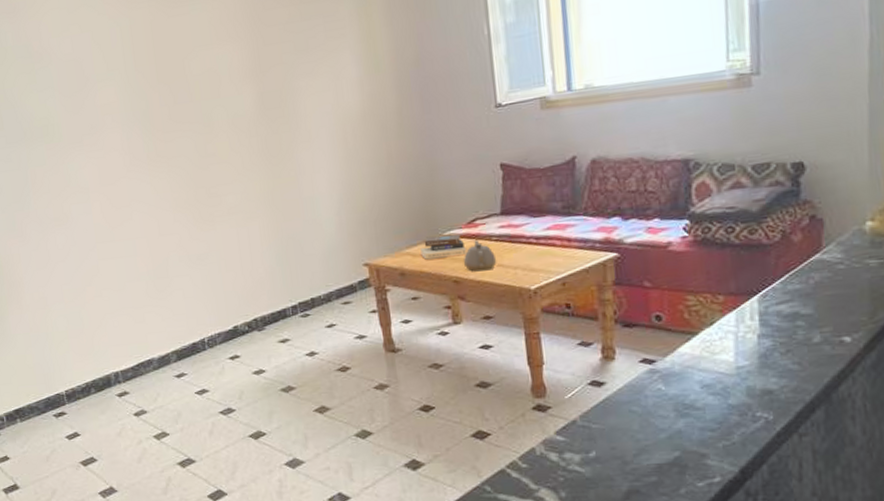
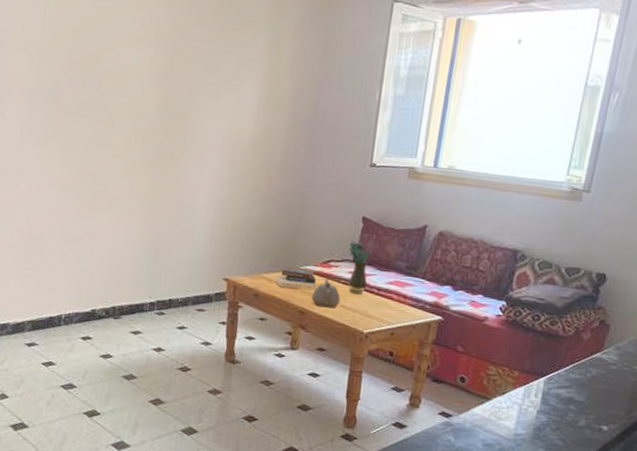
vase: none [492,190,522,250] -> present [348,239,370,295]

